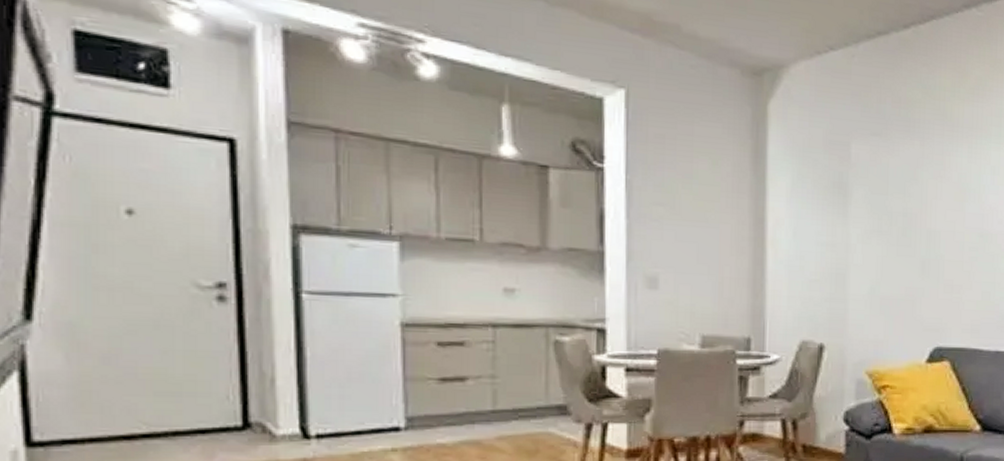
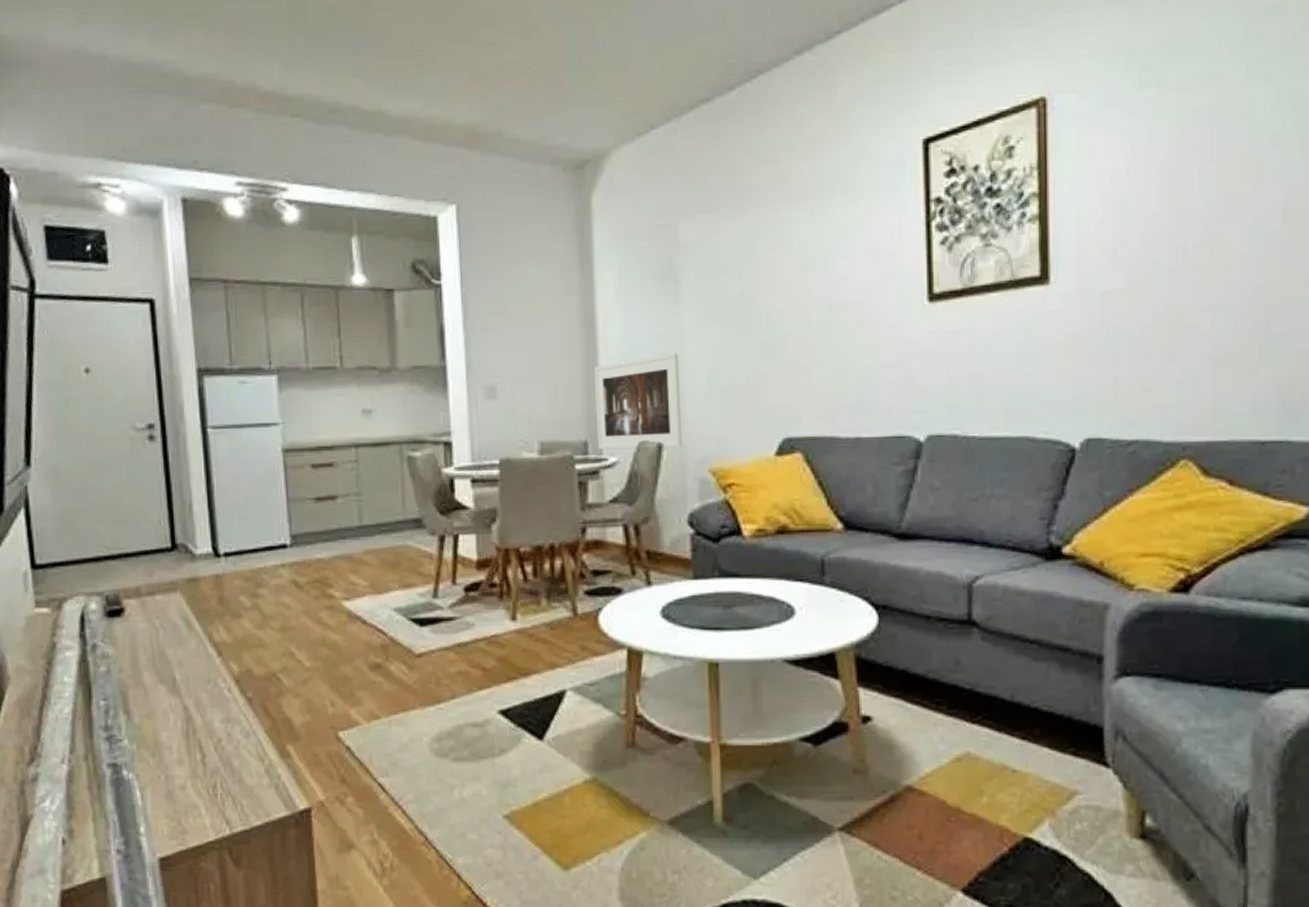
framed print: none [760,261,844,350] -> present [593,353,683,450]

